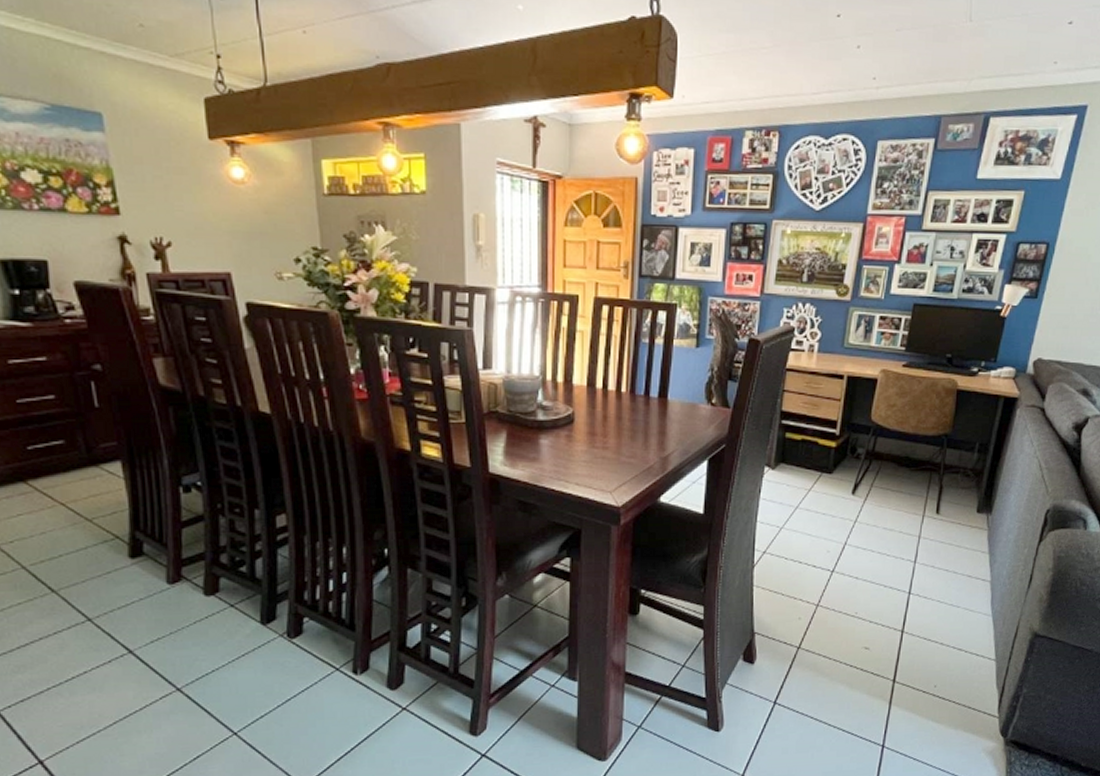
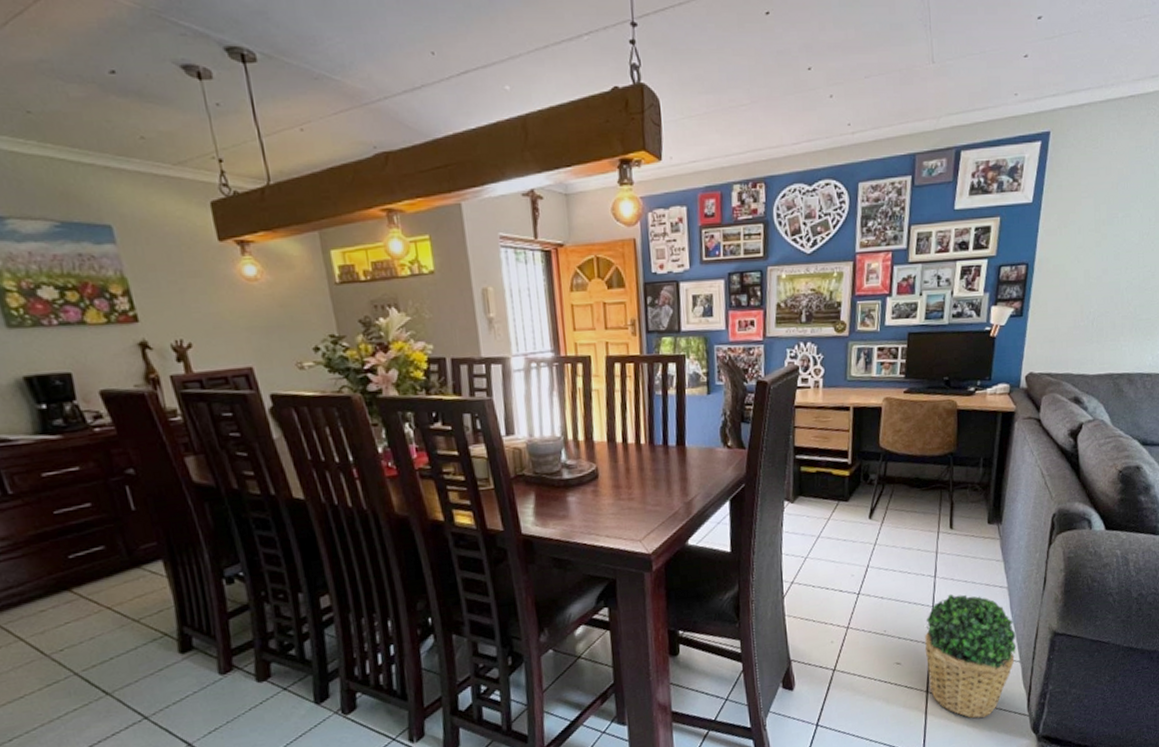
potted plant: none [896,581,994,715] -> present [924,594,1017,718]

